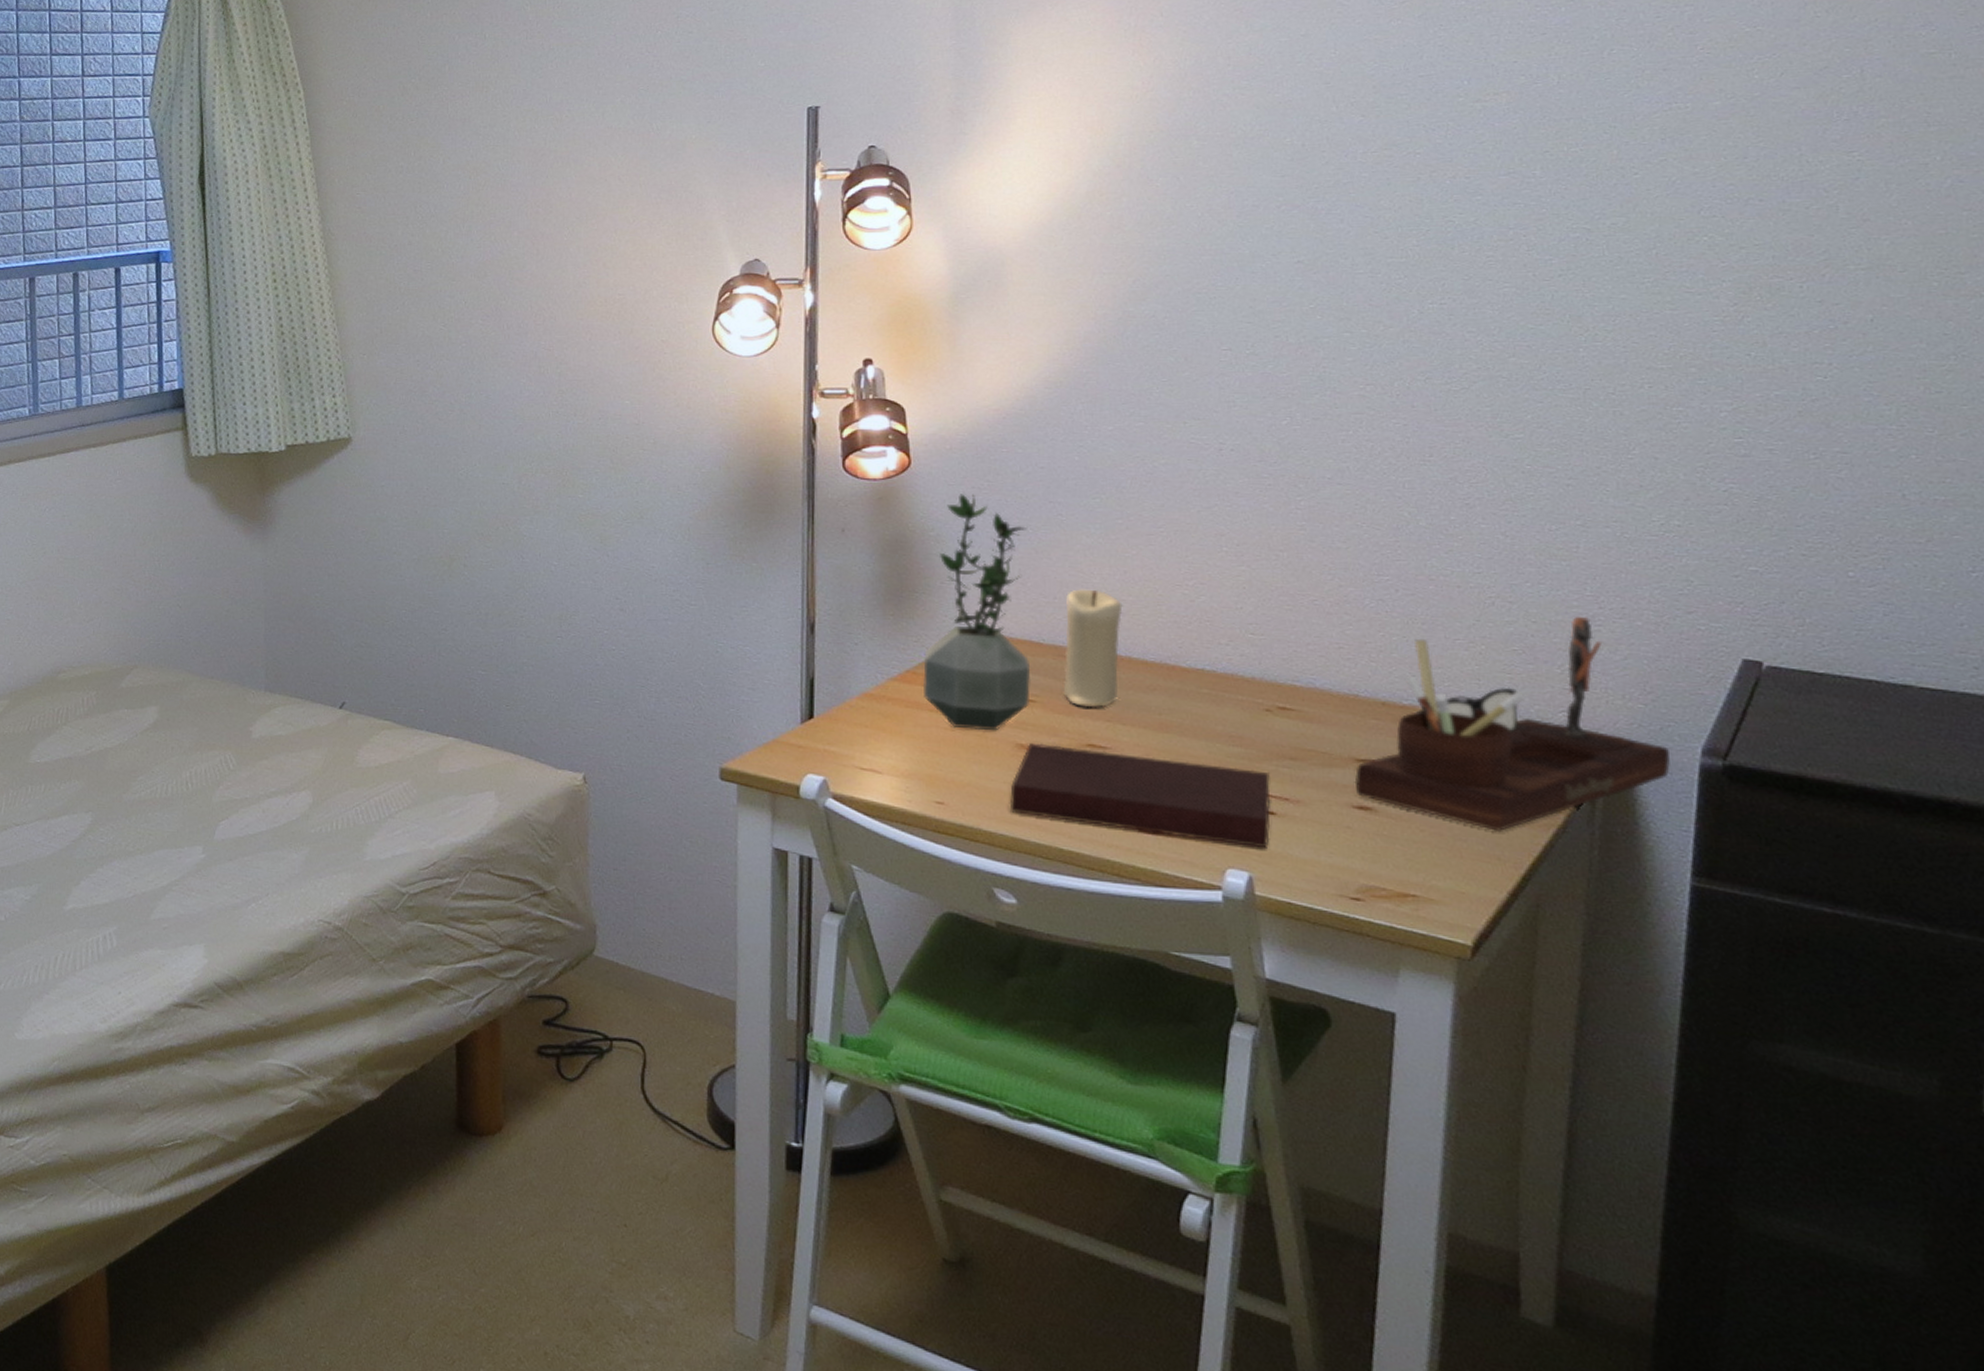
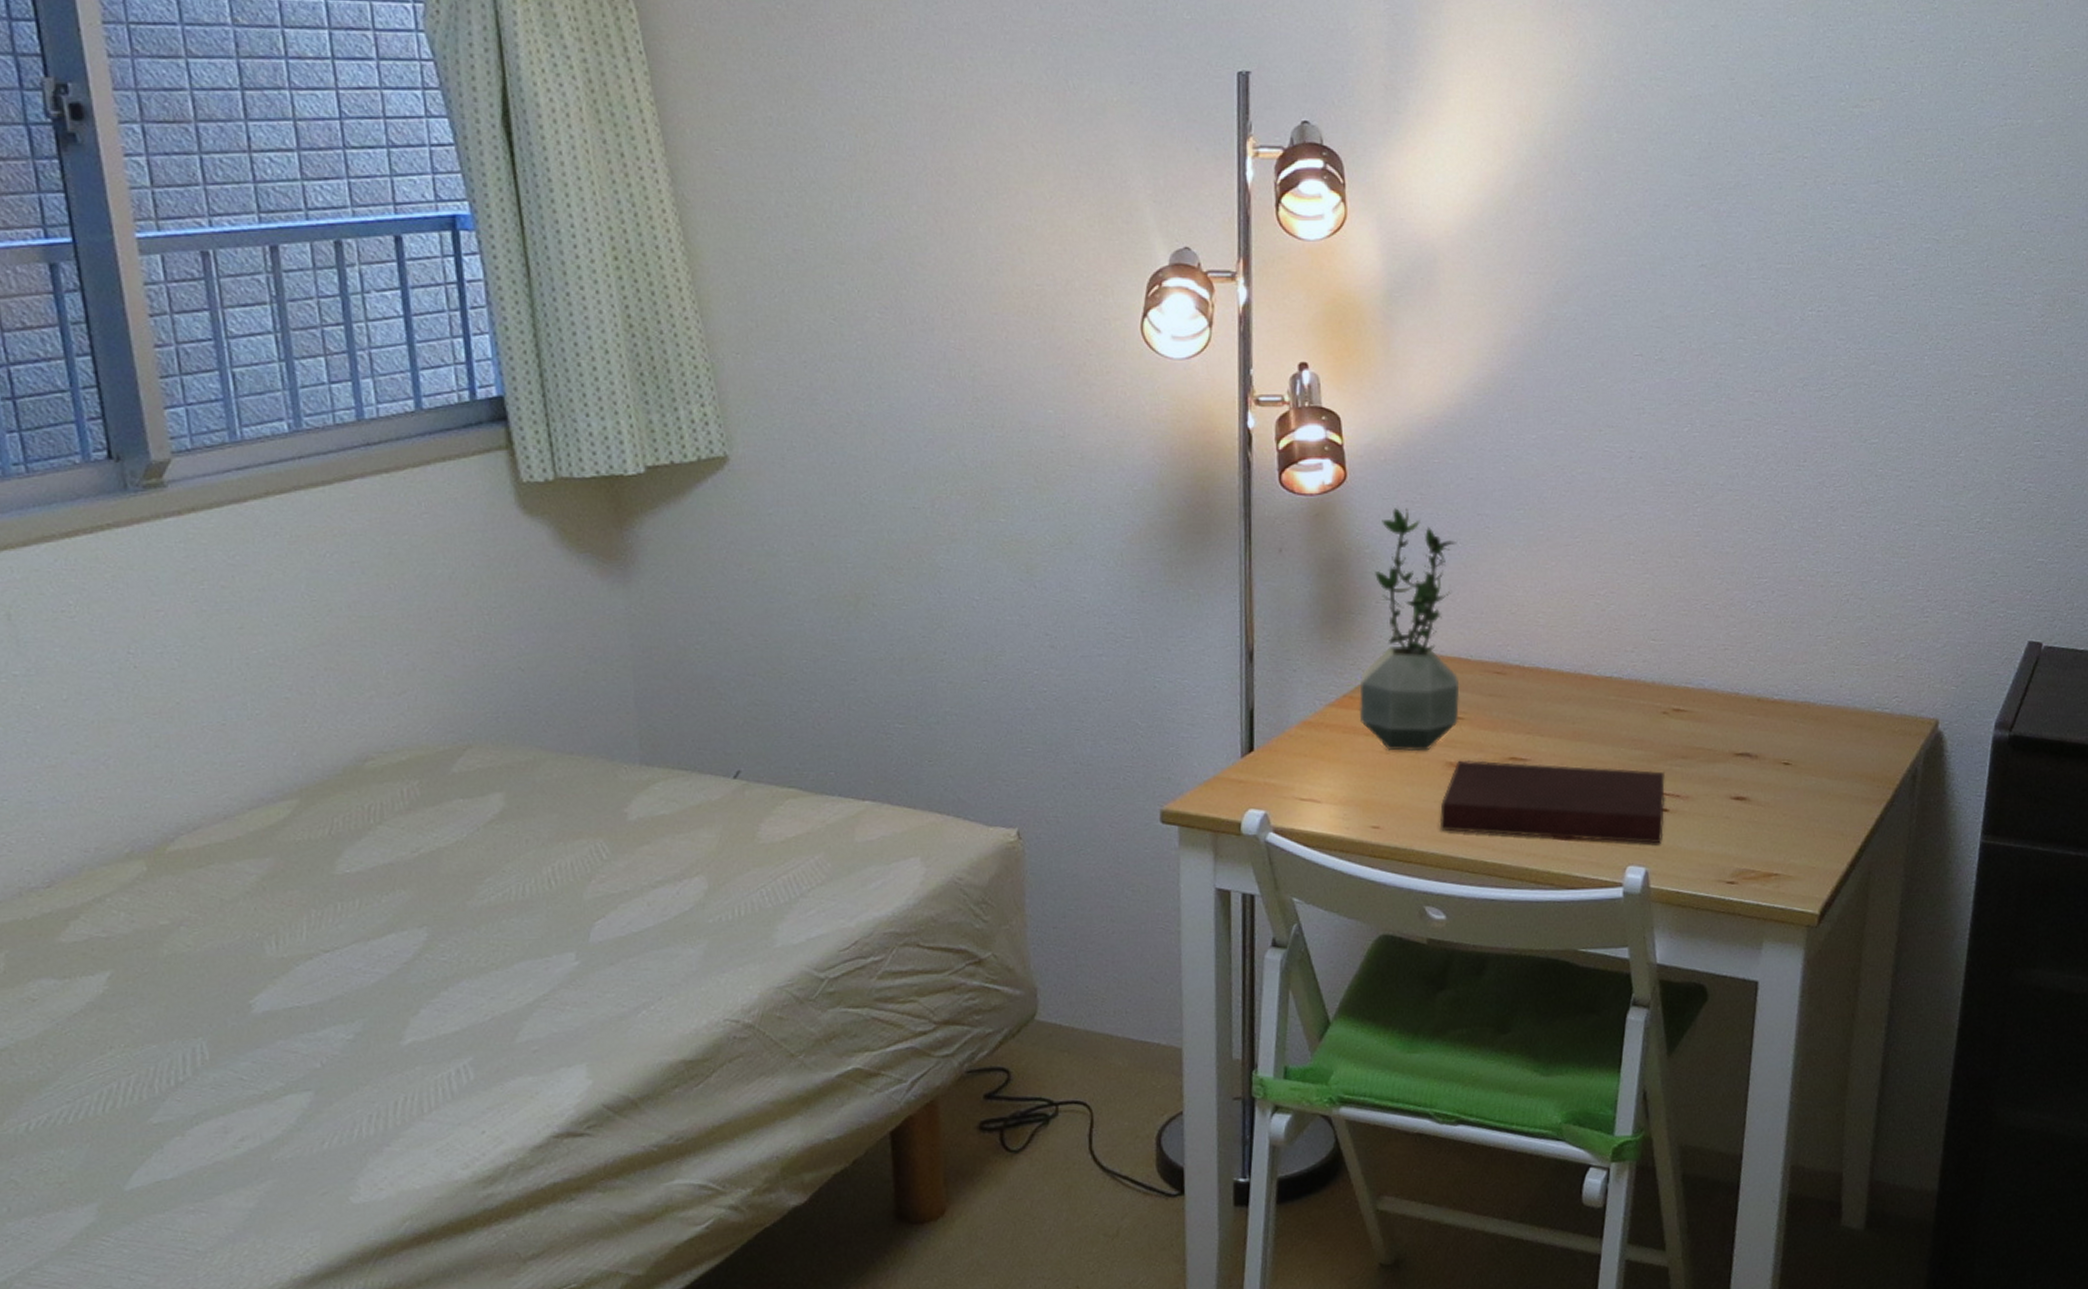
candle: present [1063,589,1123,707] -> none [1488,602,1543,721]
desk organizer: present [1354,616,1671,833] -> none [1733,609,1973,811]

